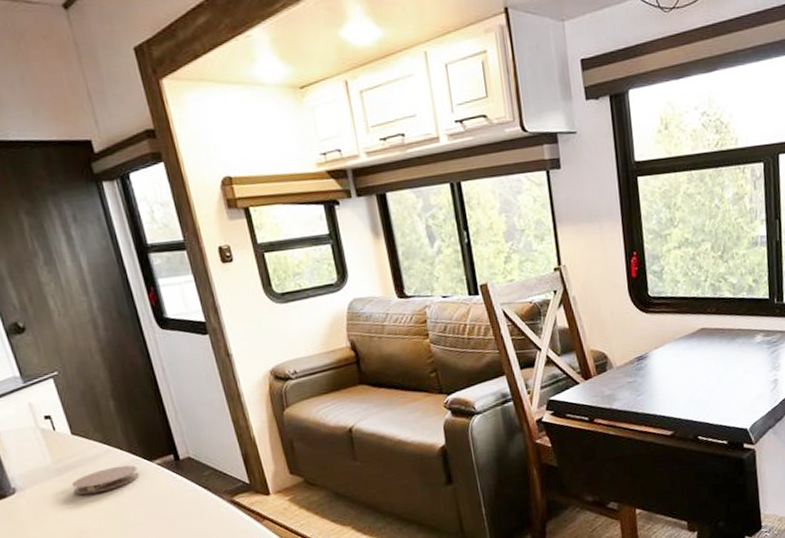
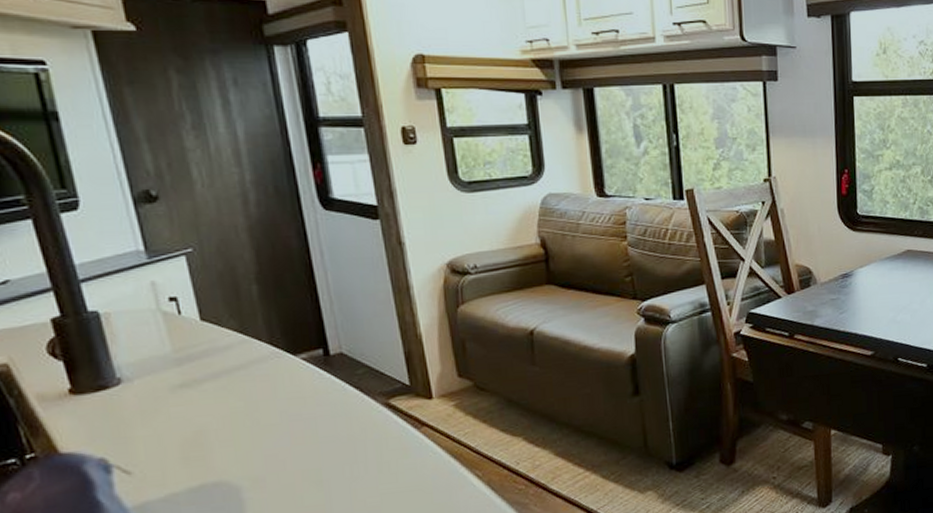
coaster: present [71,465,139,495] -> none [193,358,279,390]

